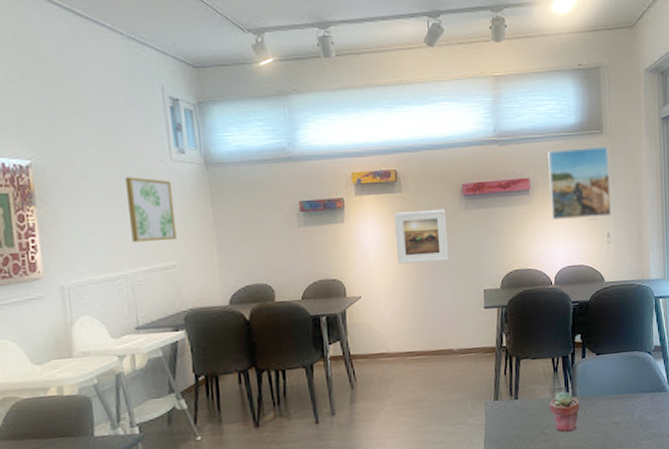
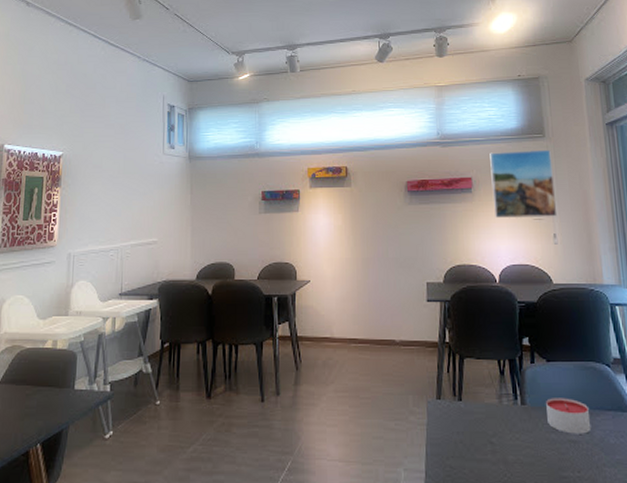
wall art: present [124,177,177,243] -> none [126,166,162,221]
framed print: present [393,209,448,264] -> none [343,203,392,252]
potted succulent: present [550,391,580,432] -> none [496,398,530,445]
candle: none [594,385,633,417] -> present [546,398,592,434]

